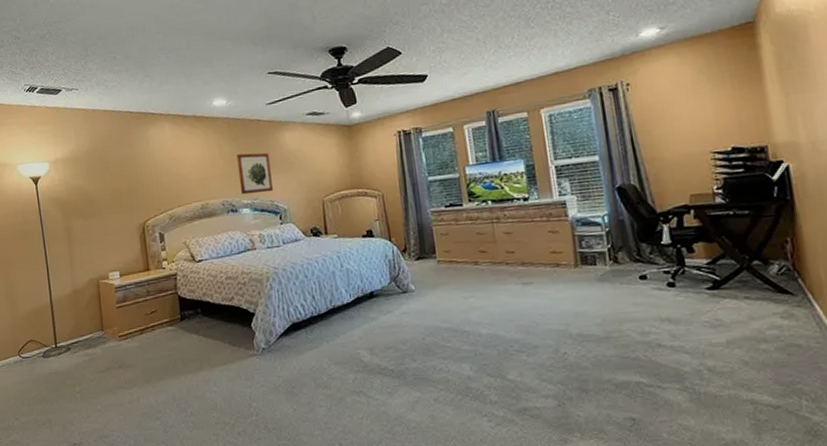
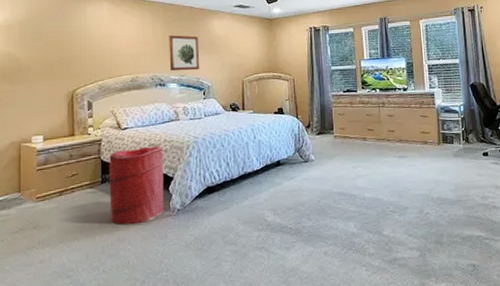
laundry hamper: none [186,278,248,366] -> present [109,145,164,226]

